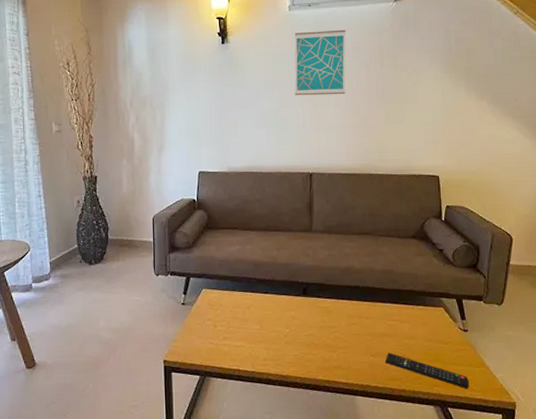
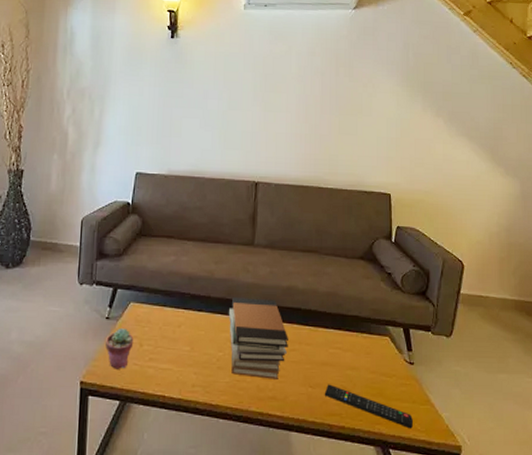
potted succulent: none [183,312,208,348] -> present [106,328,134,369]
book stack: none [293,279,349,351] -> present [229,297,288,379]
wall art: present [294,29,347,96] -> none [245,32,302,101]

